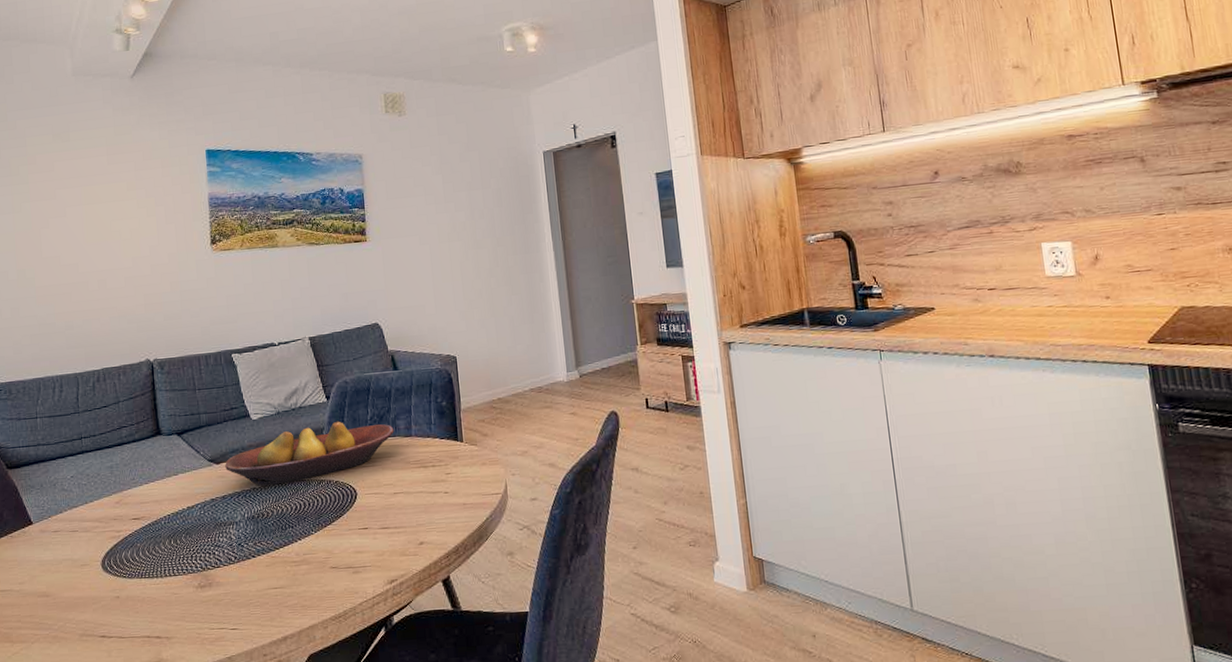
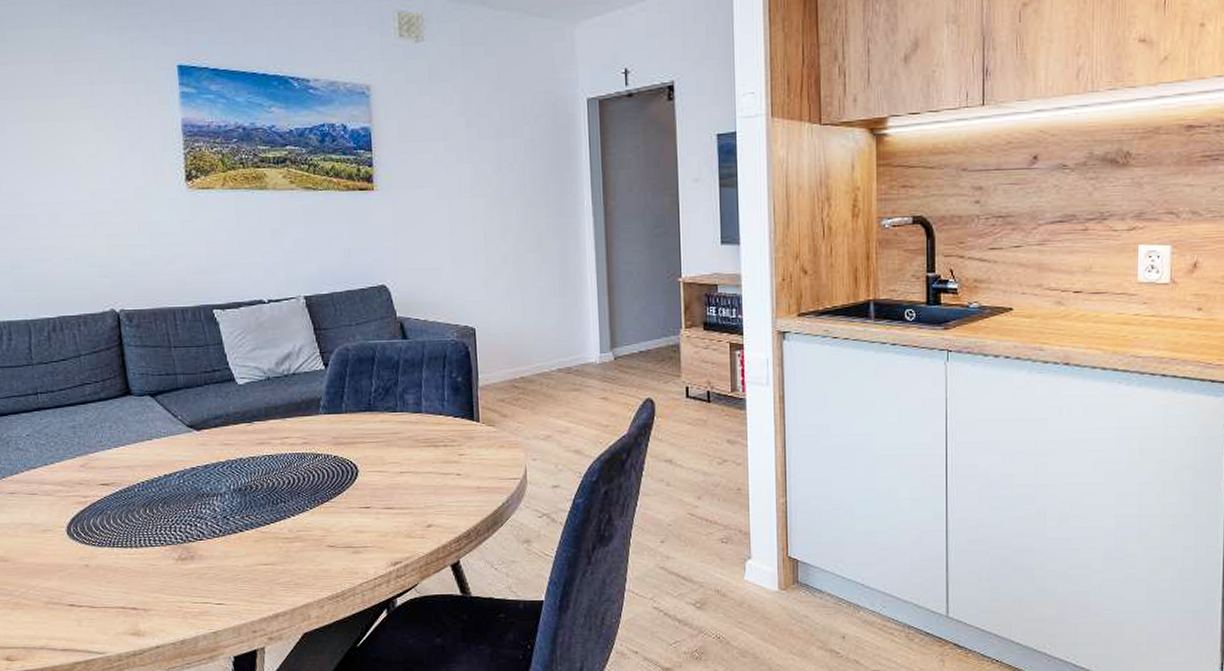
fruit bowl: present [225,421,394,487] -> none [207,391,402,458]

